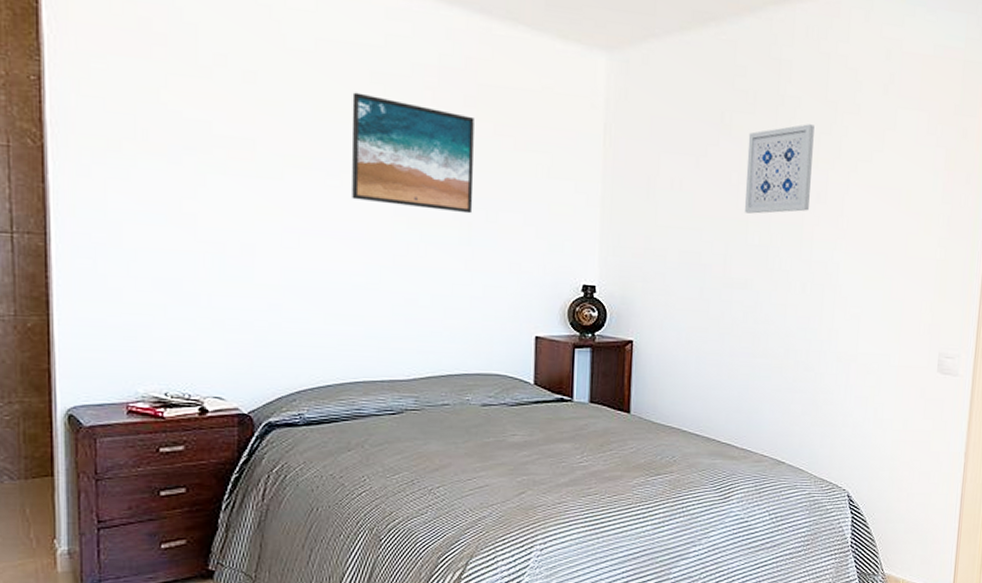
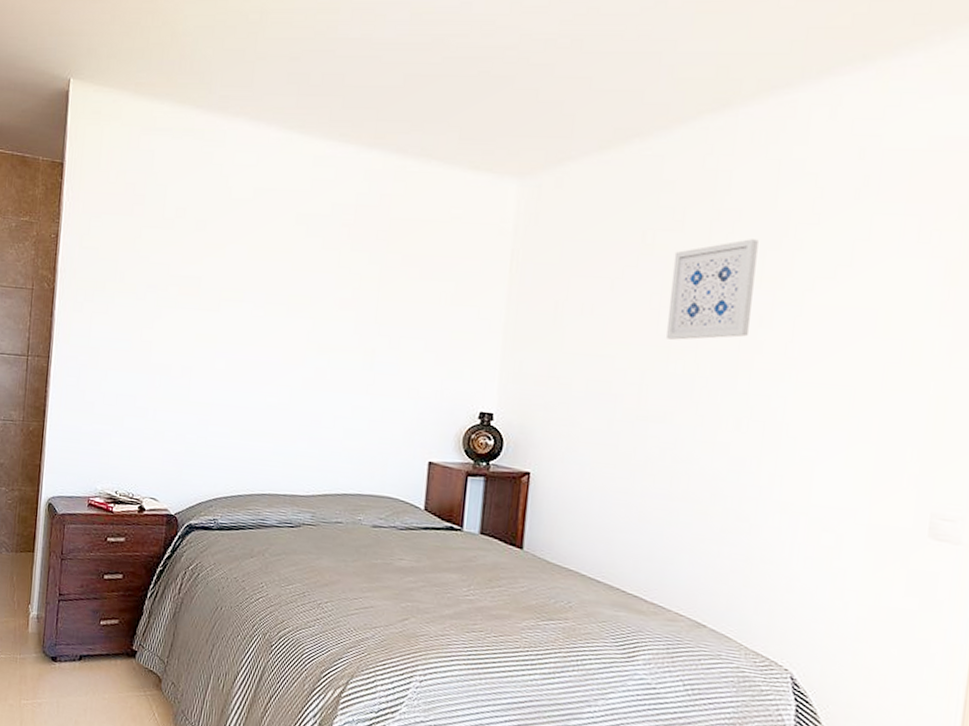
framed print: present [351,92,474,214] -> none [272,233,385,341]

